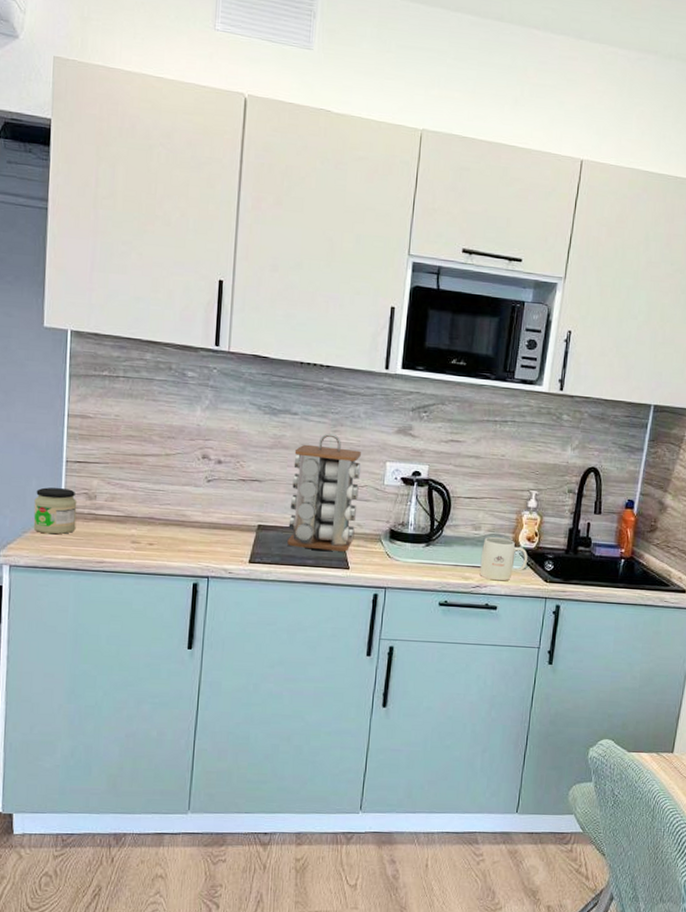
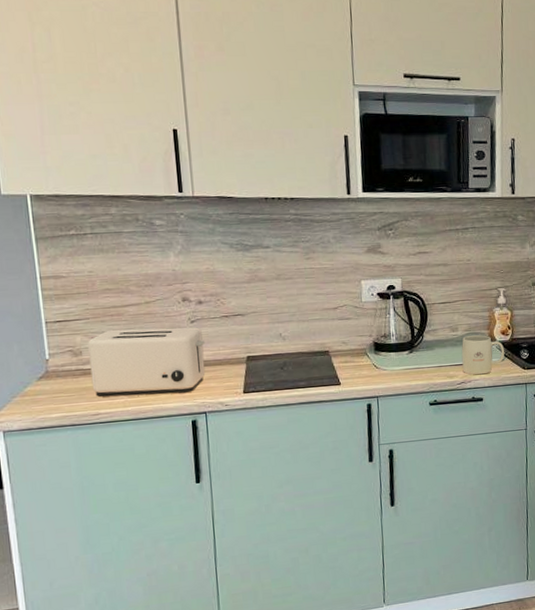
jar: present [33,487,77,535] -> none [19,349,66,396]
toaster: none [101,477,219,555] -> present [88,327,206,398]
spice rack: present [287,433,361,552] -> none [272,261,341,372]

